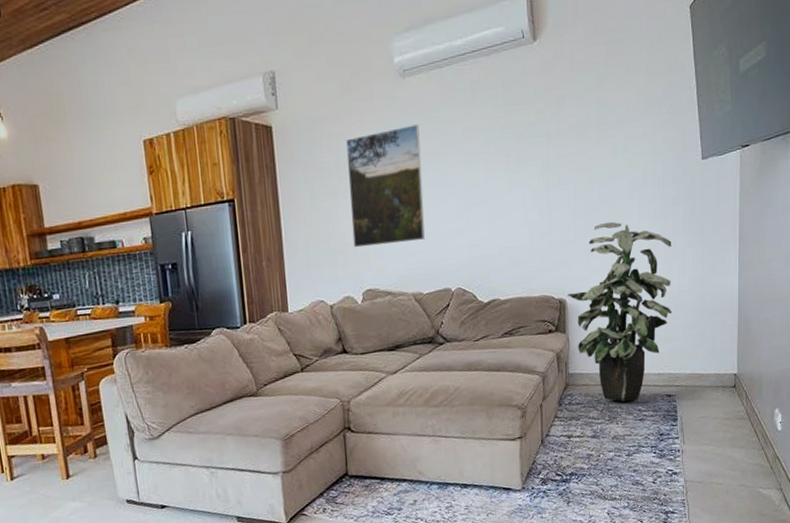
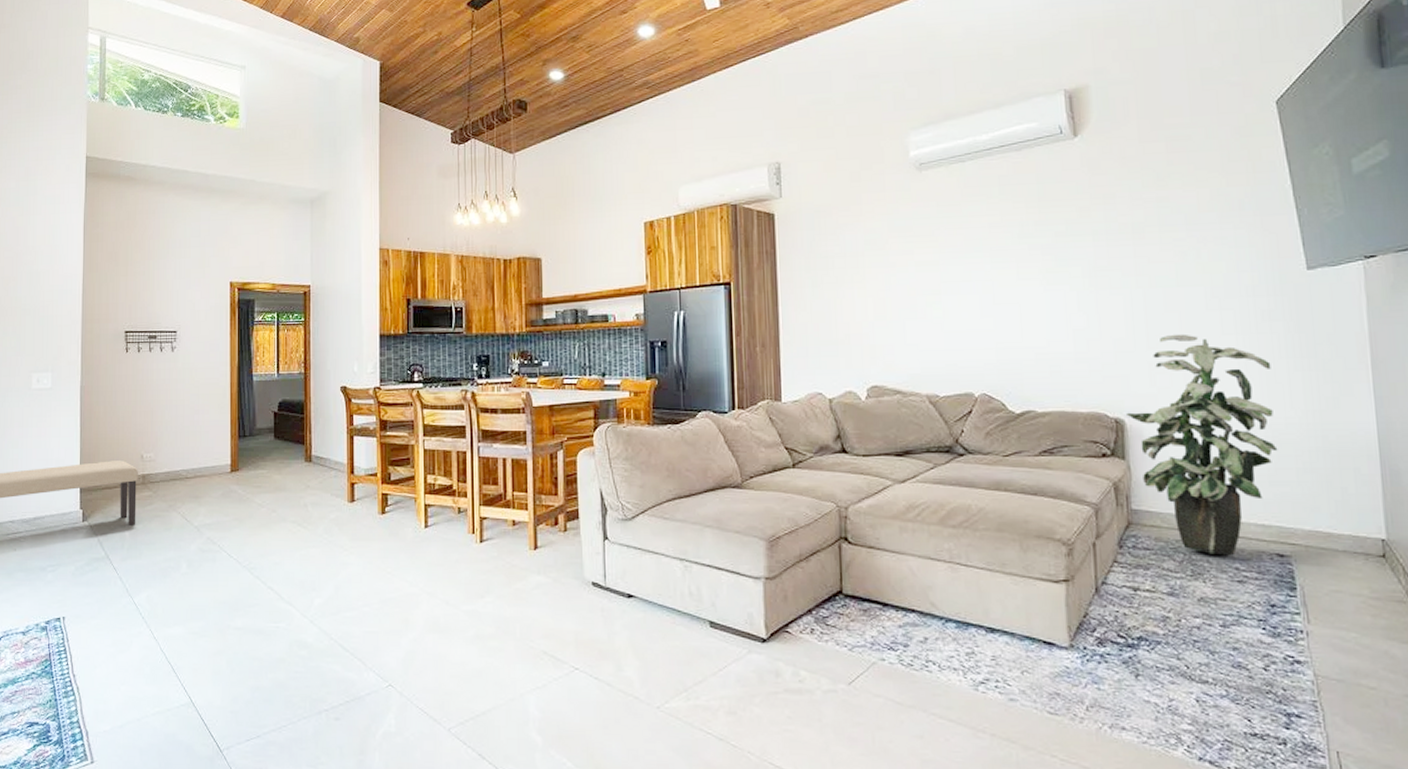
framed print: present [345,124,425,248] -> none [853,217,942,341]

